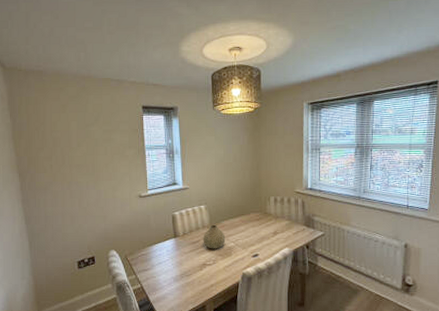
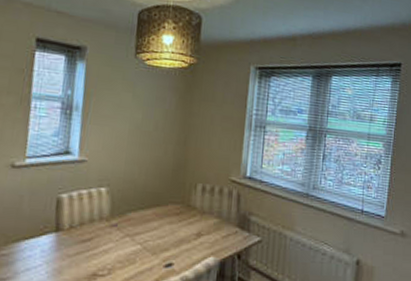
vase: present [203,224,226,249] -> none [97,216,131,253]

